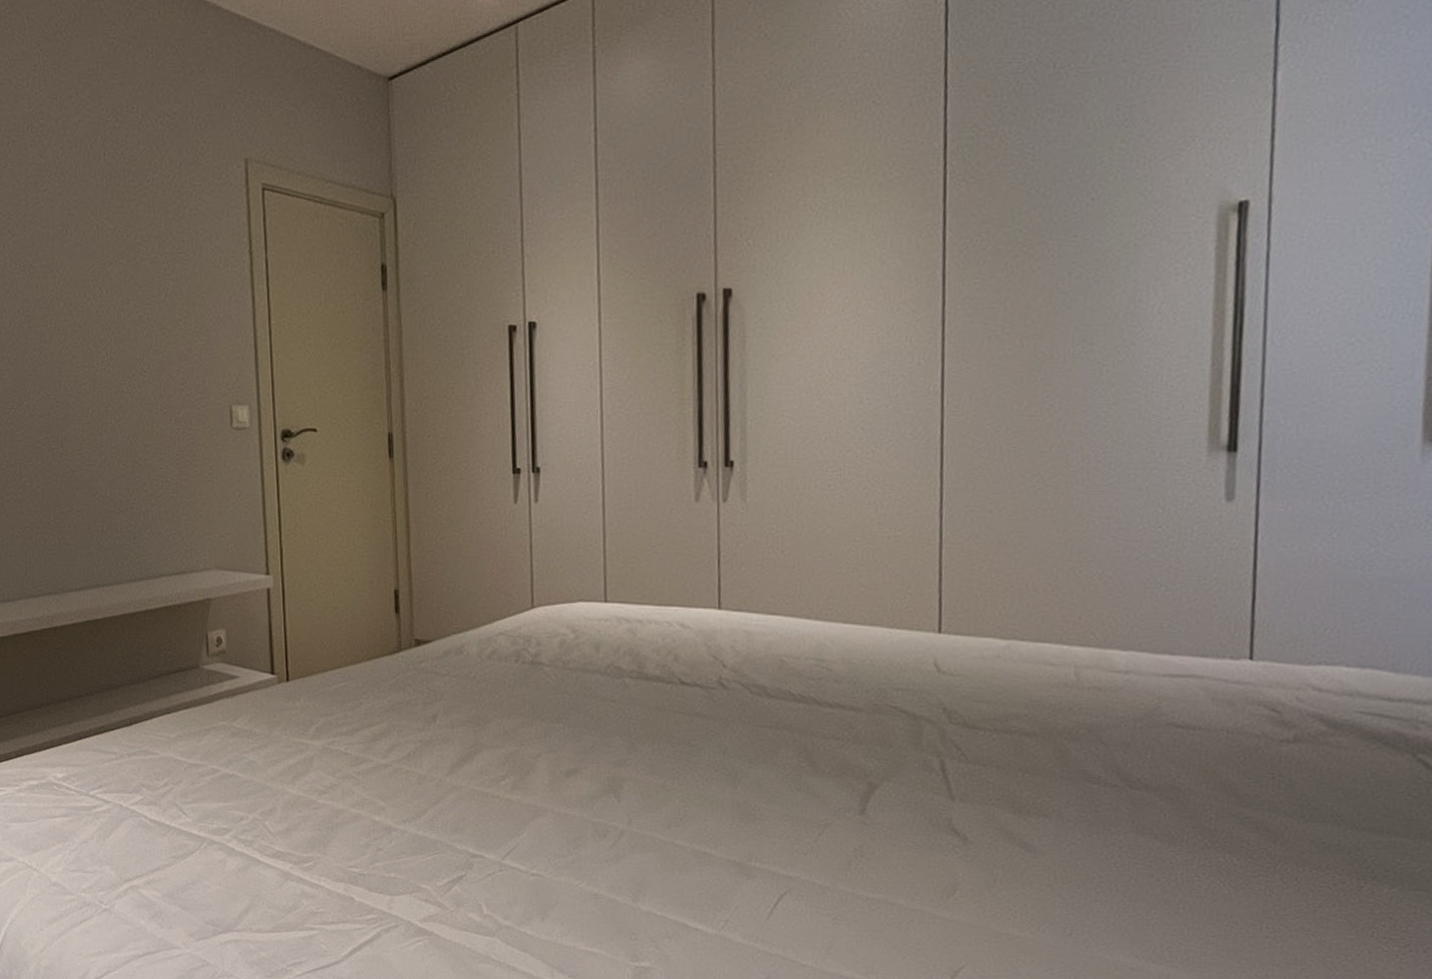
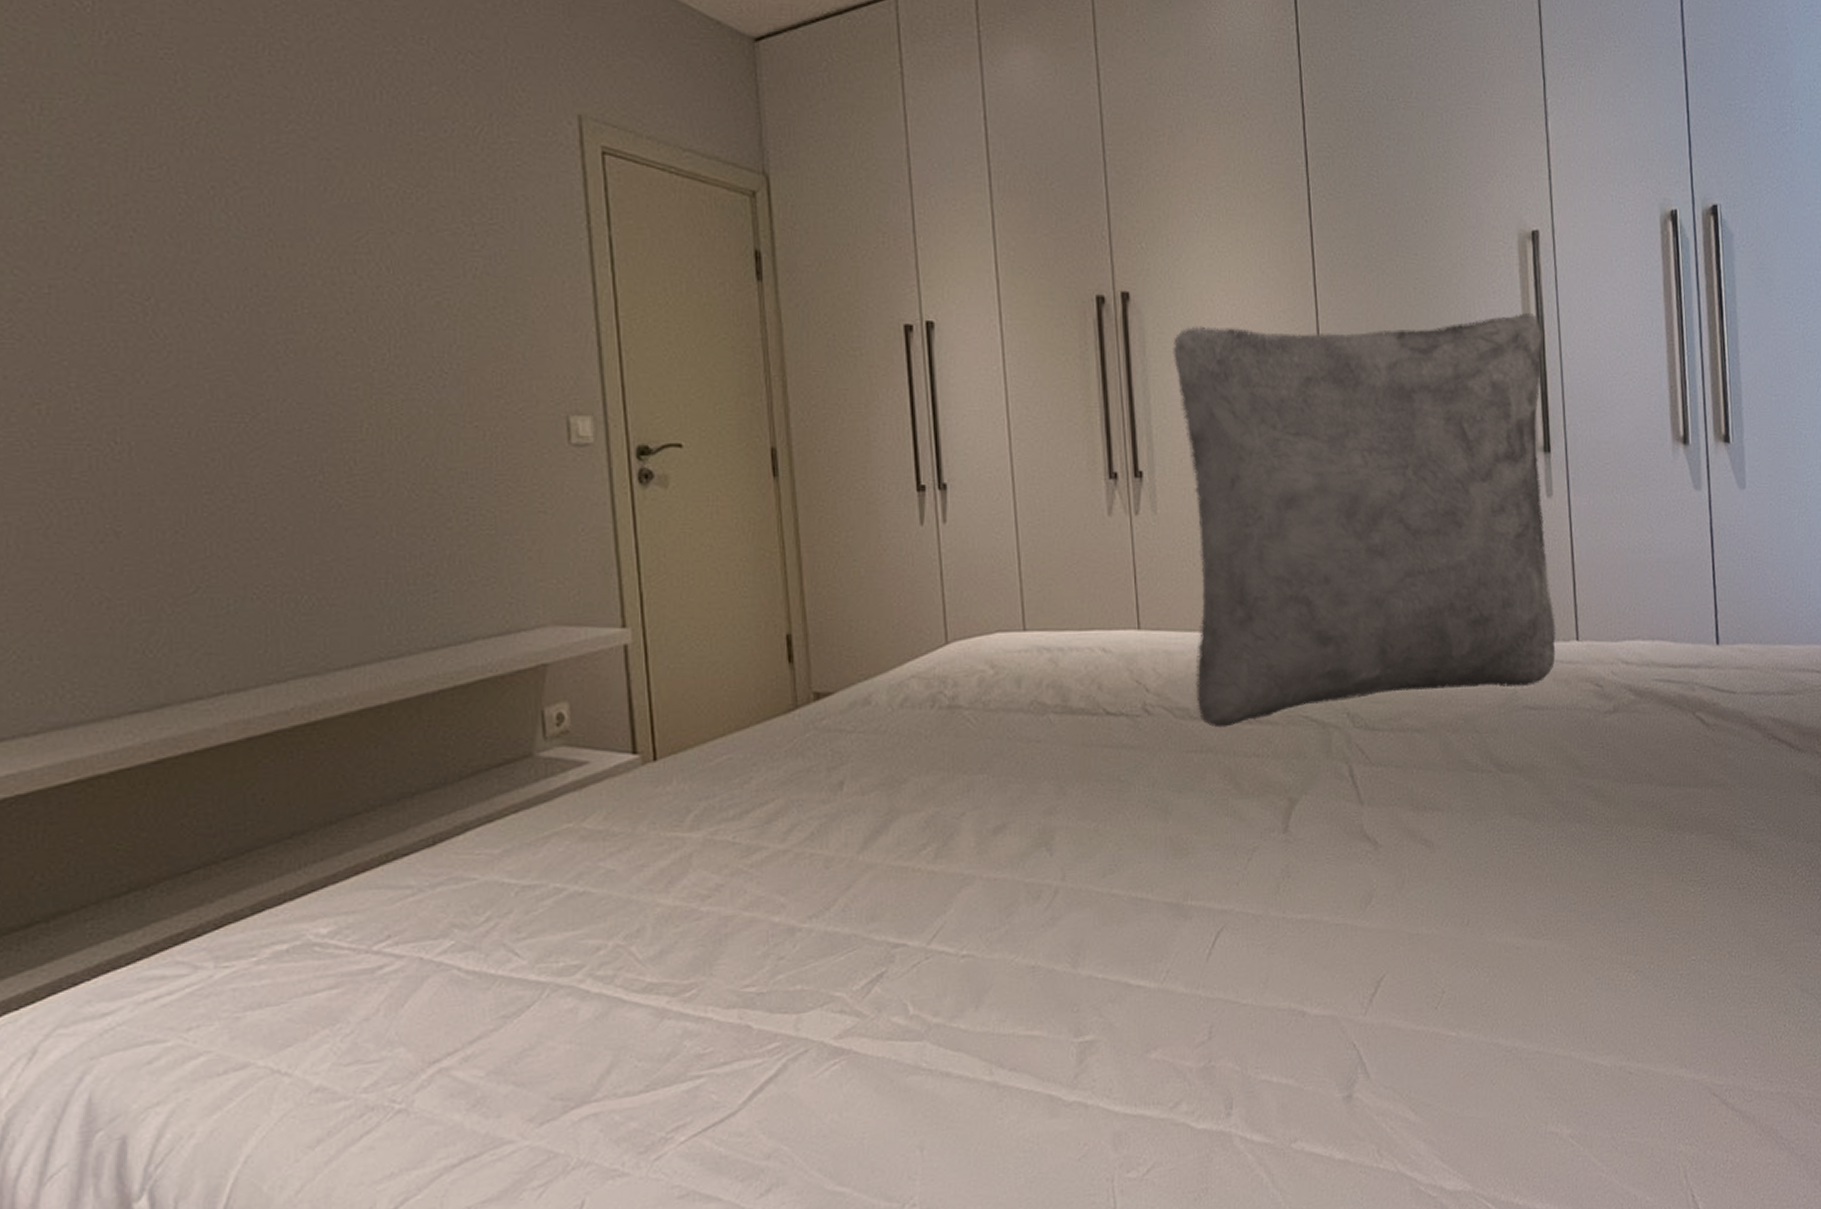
pillow: none [774,295,1244,708] -> present [1172,312,1556,728]

